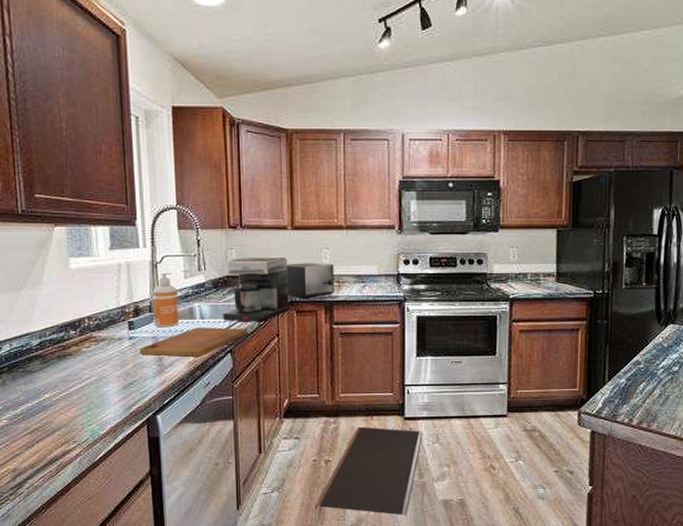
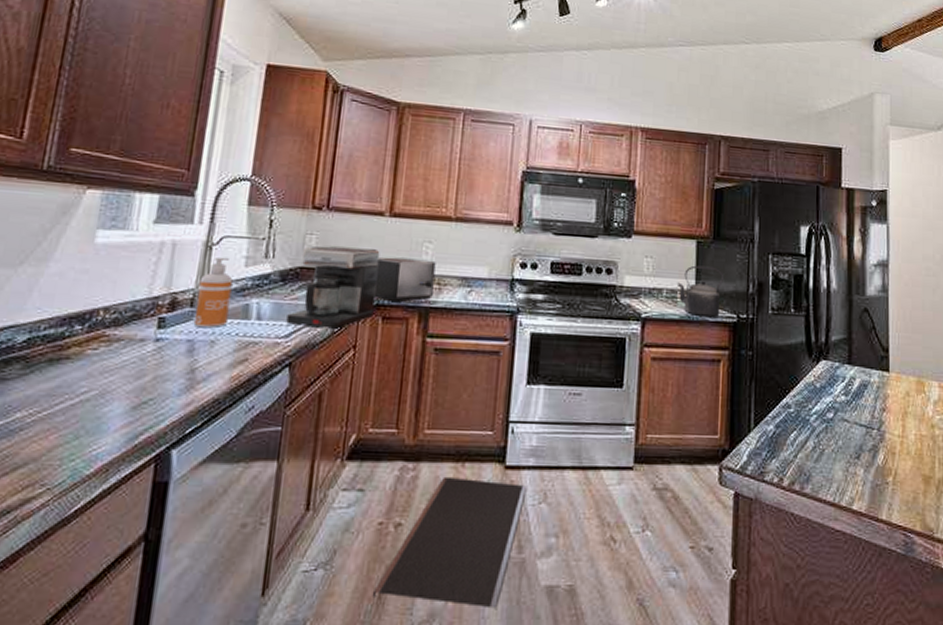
cutting board: present [139,327,248,357] -> none [164,331,317,370]
kettle: none [541,251,581,294] -> present [678,265,723,317]

